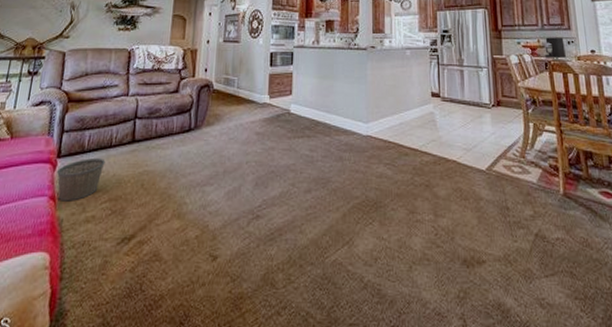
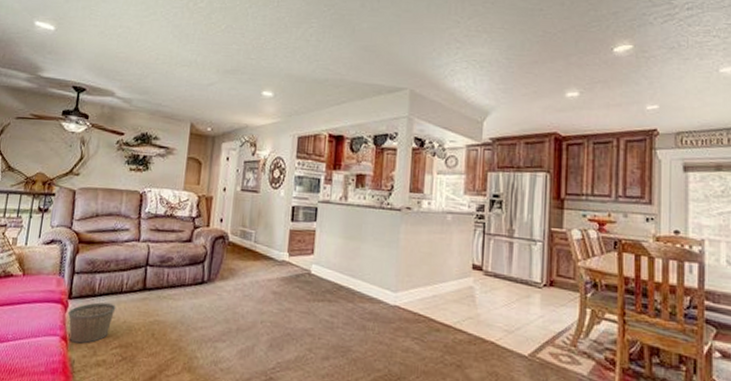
coffee maker: present [544,37,566,58] -> none [614,211,642,237]

